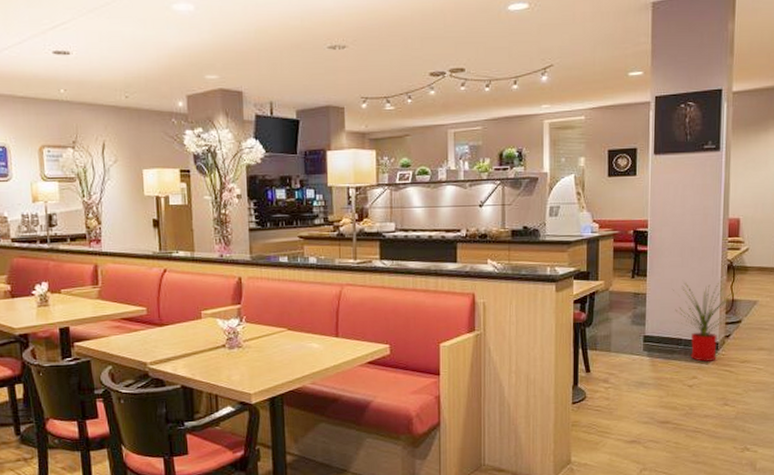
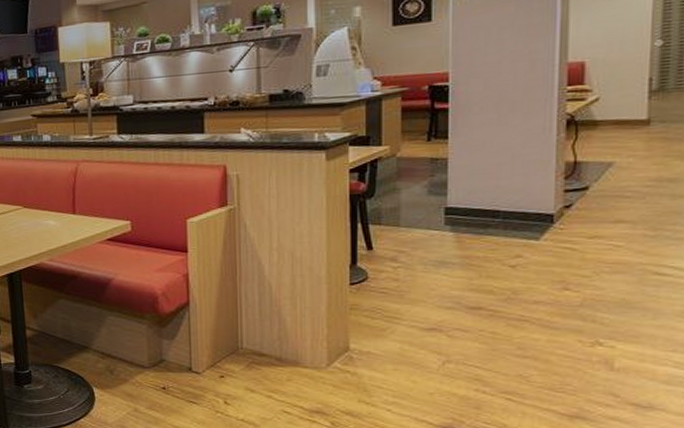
house plant: present [673,282,740,362] -> none [486,141,587,237]

